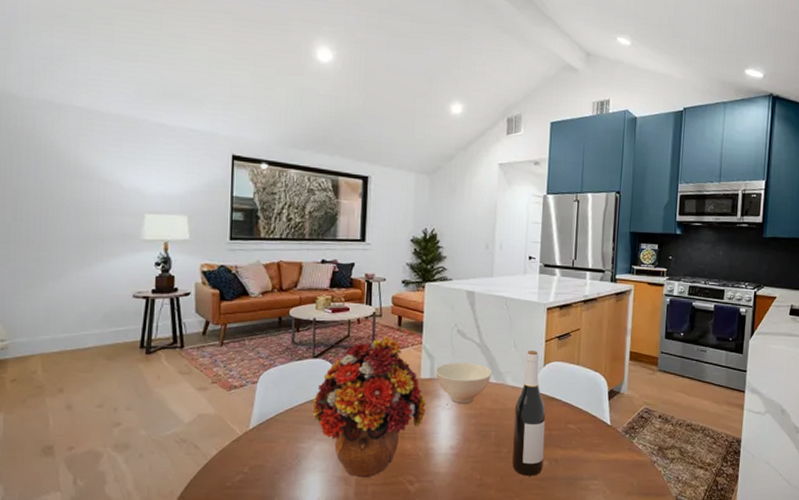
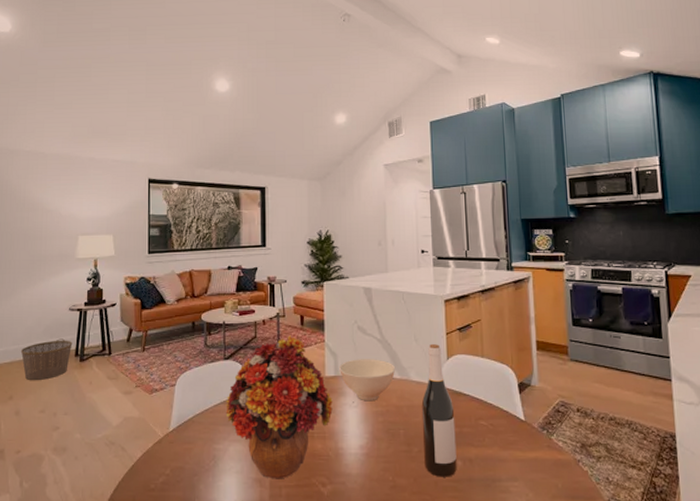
basket: none [72,328,137,372] -> present [20,338,73,380]

